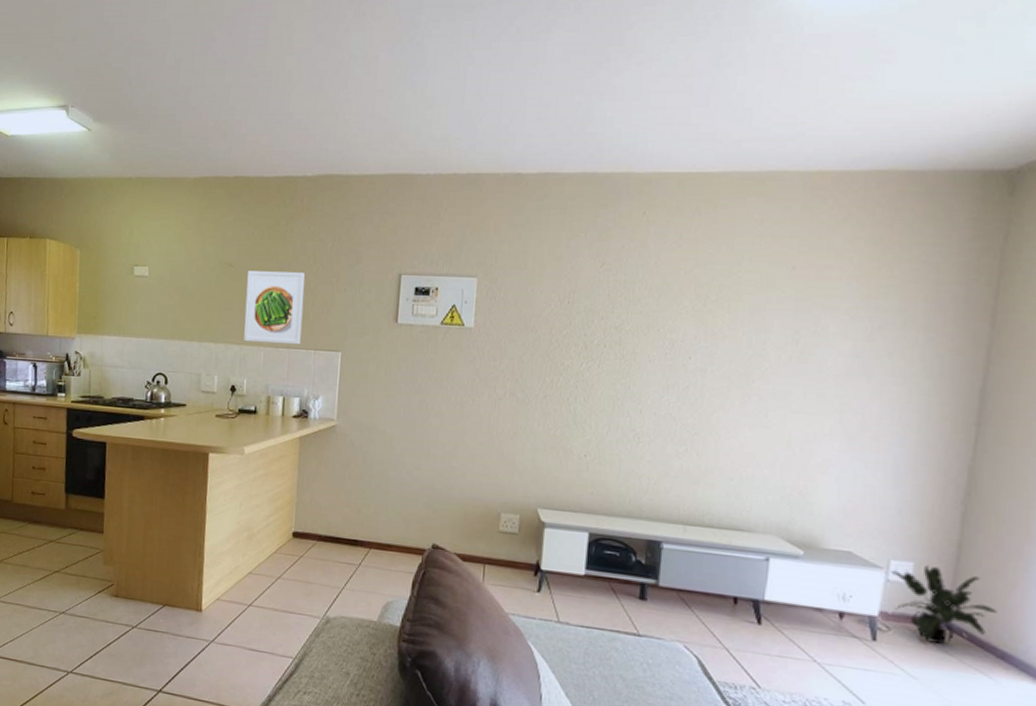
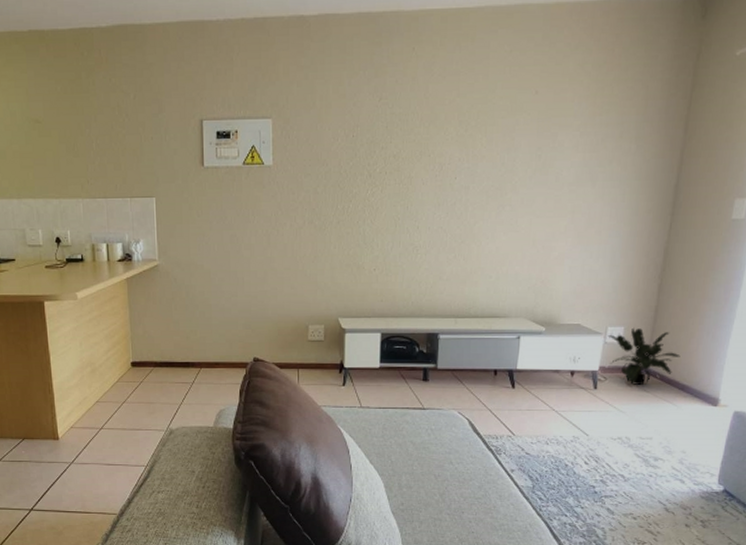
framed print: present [244,271,306,345] -> none [56,124,116,195]

